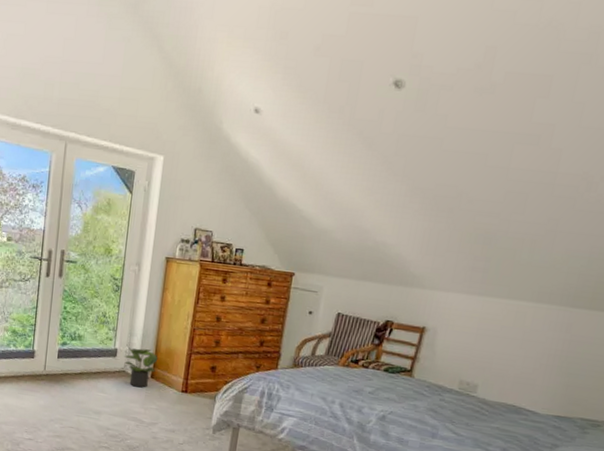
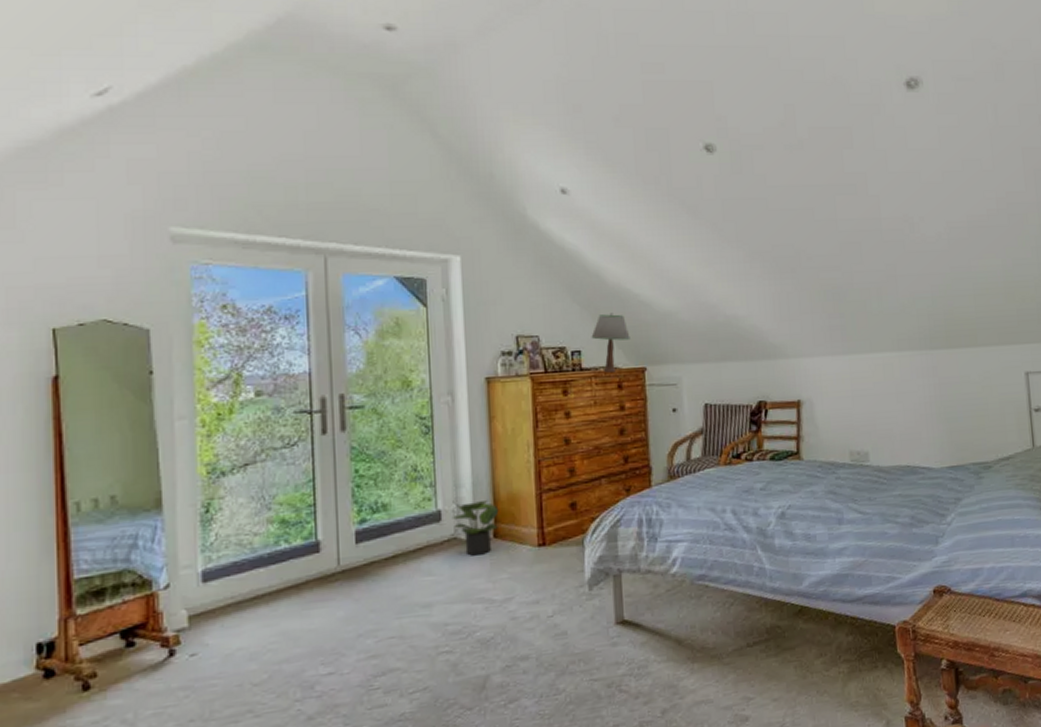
table lamp: none [254,222,287,272] -> present [591,312,631,373]

